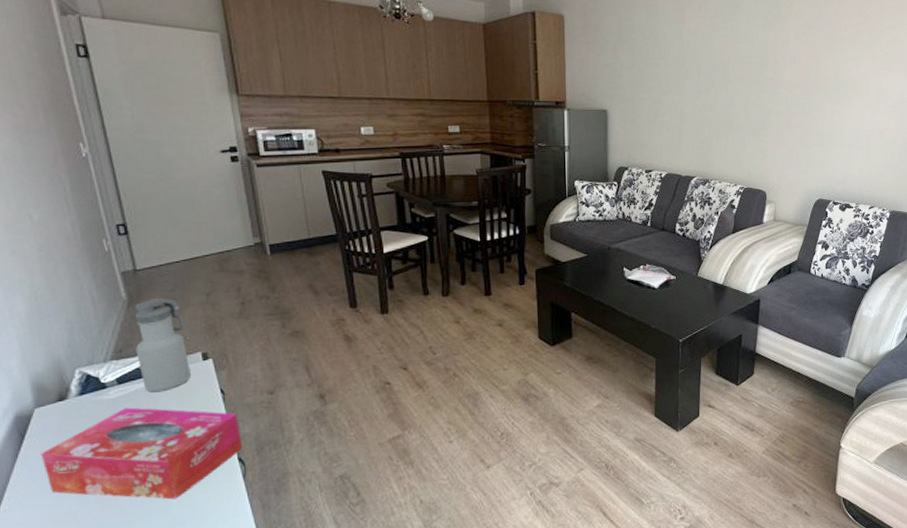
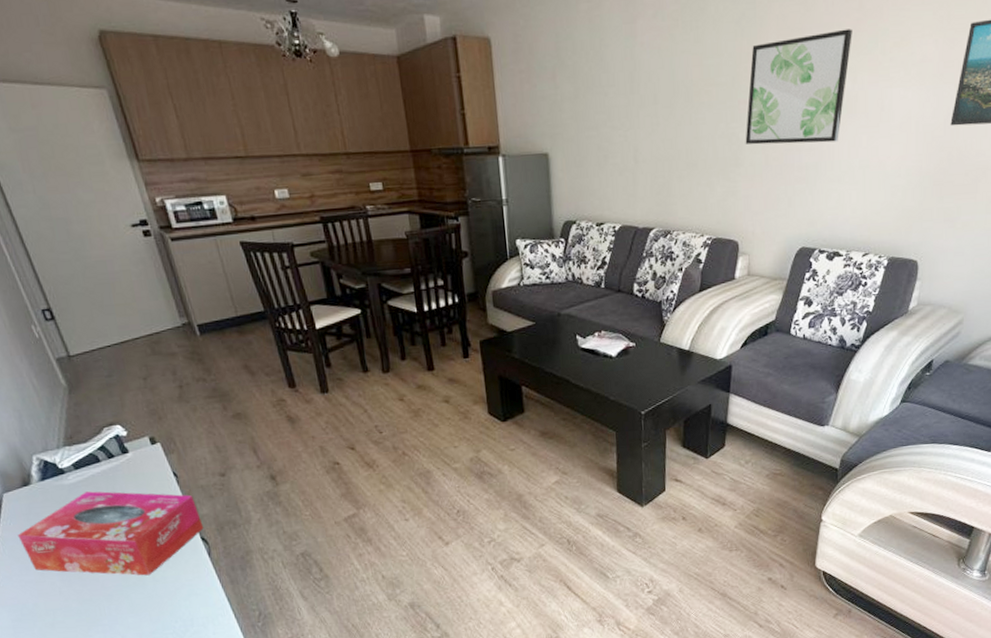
water bottle: present [134,297,190,393] -> none [75,383,142,477]
wall art: none [771,28,856,115] -> present [745,29,852,145]

